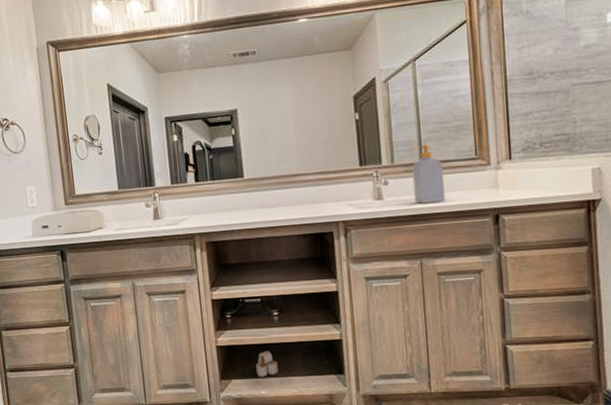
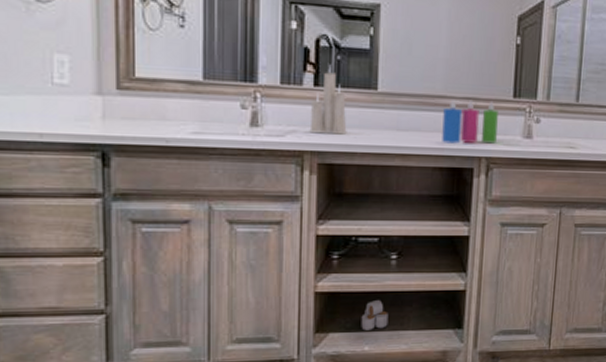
tissue dispenser: present [31,209,105,237] -> none [54,98,177,132]
candle: none [195,163,225,219] -> present [309,64,347,135]
soap dispenser: none [300,172,350,214] -> present [442,99,498,144]
soap bottle: present [411,145,445,204] -> none [564,85,598,149]

